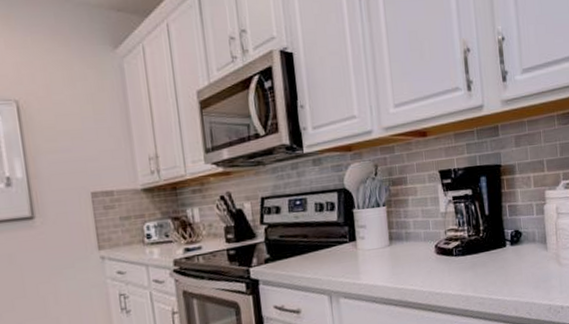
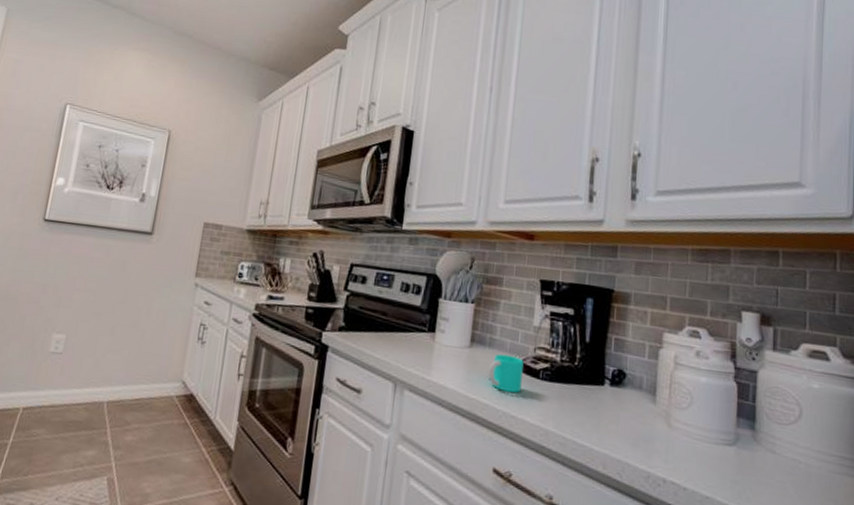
cup: none [409,242,440,275] -> present [488,353,524,393]

